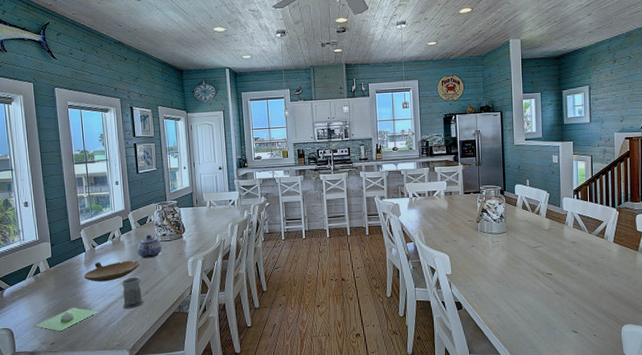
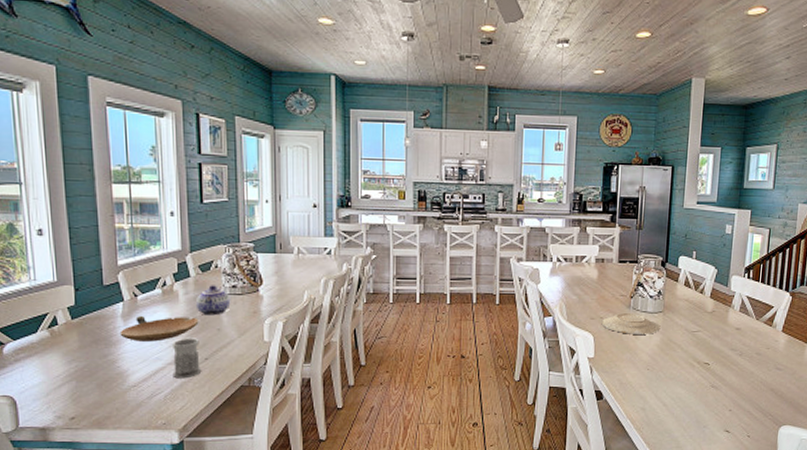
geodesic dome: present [34,307,98,332] -> none [47,373,138,403]
plate: none [454,235,506,253] -> present [601,313,661,334]

